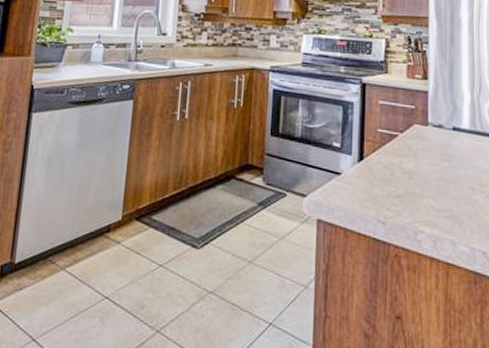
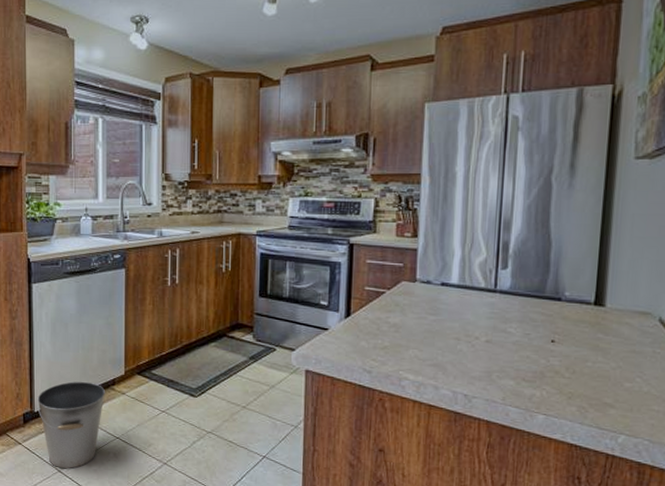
bucket: none [18,226,99,338] -> present [37,381,106,469]

